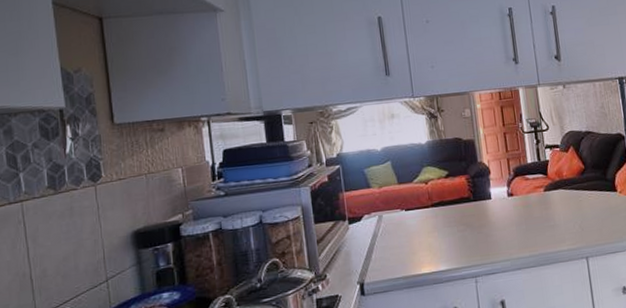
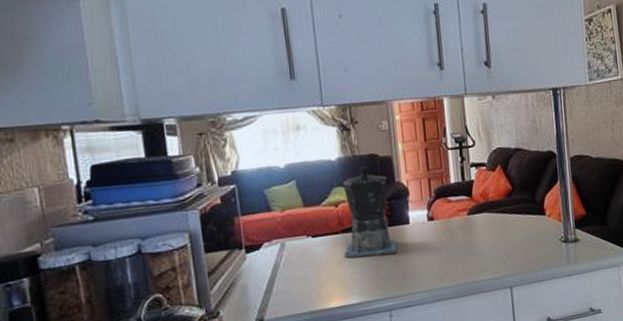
coffee maker: none [431,148,481,229] -> present [343,166,397,258]

